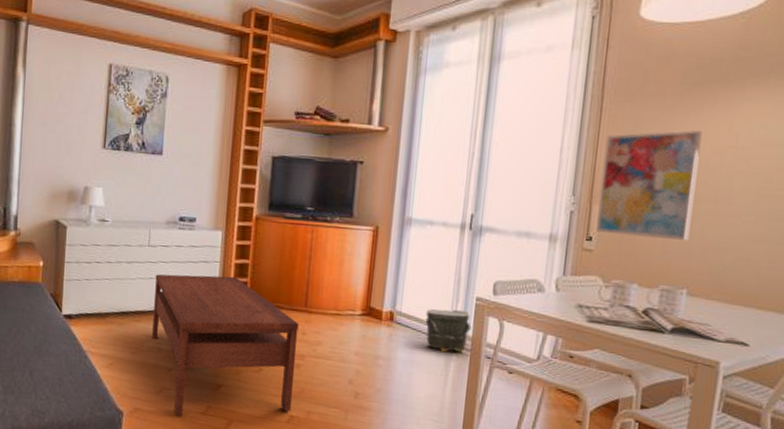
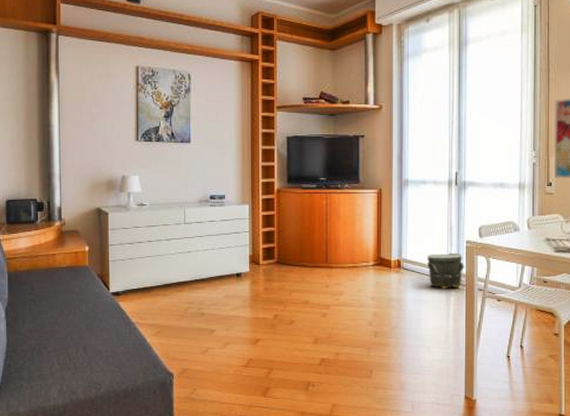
coffee table: present [152,274,299,416] -> none [192,243,322,371]

